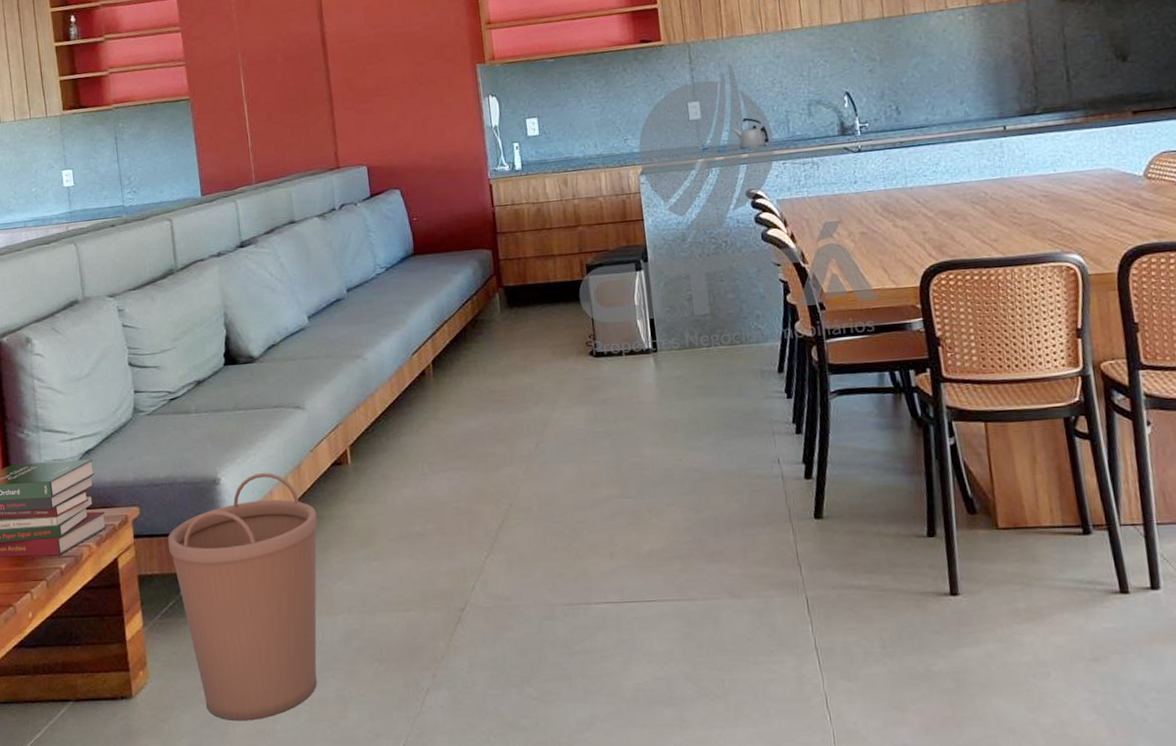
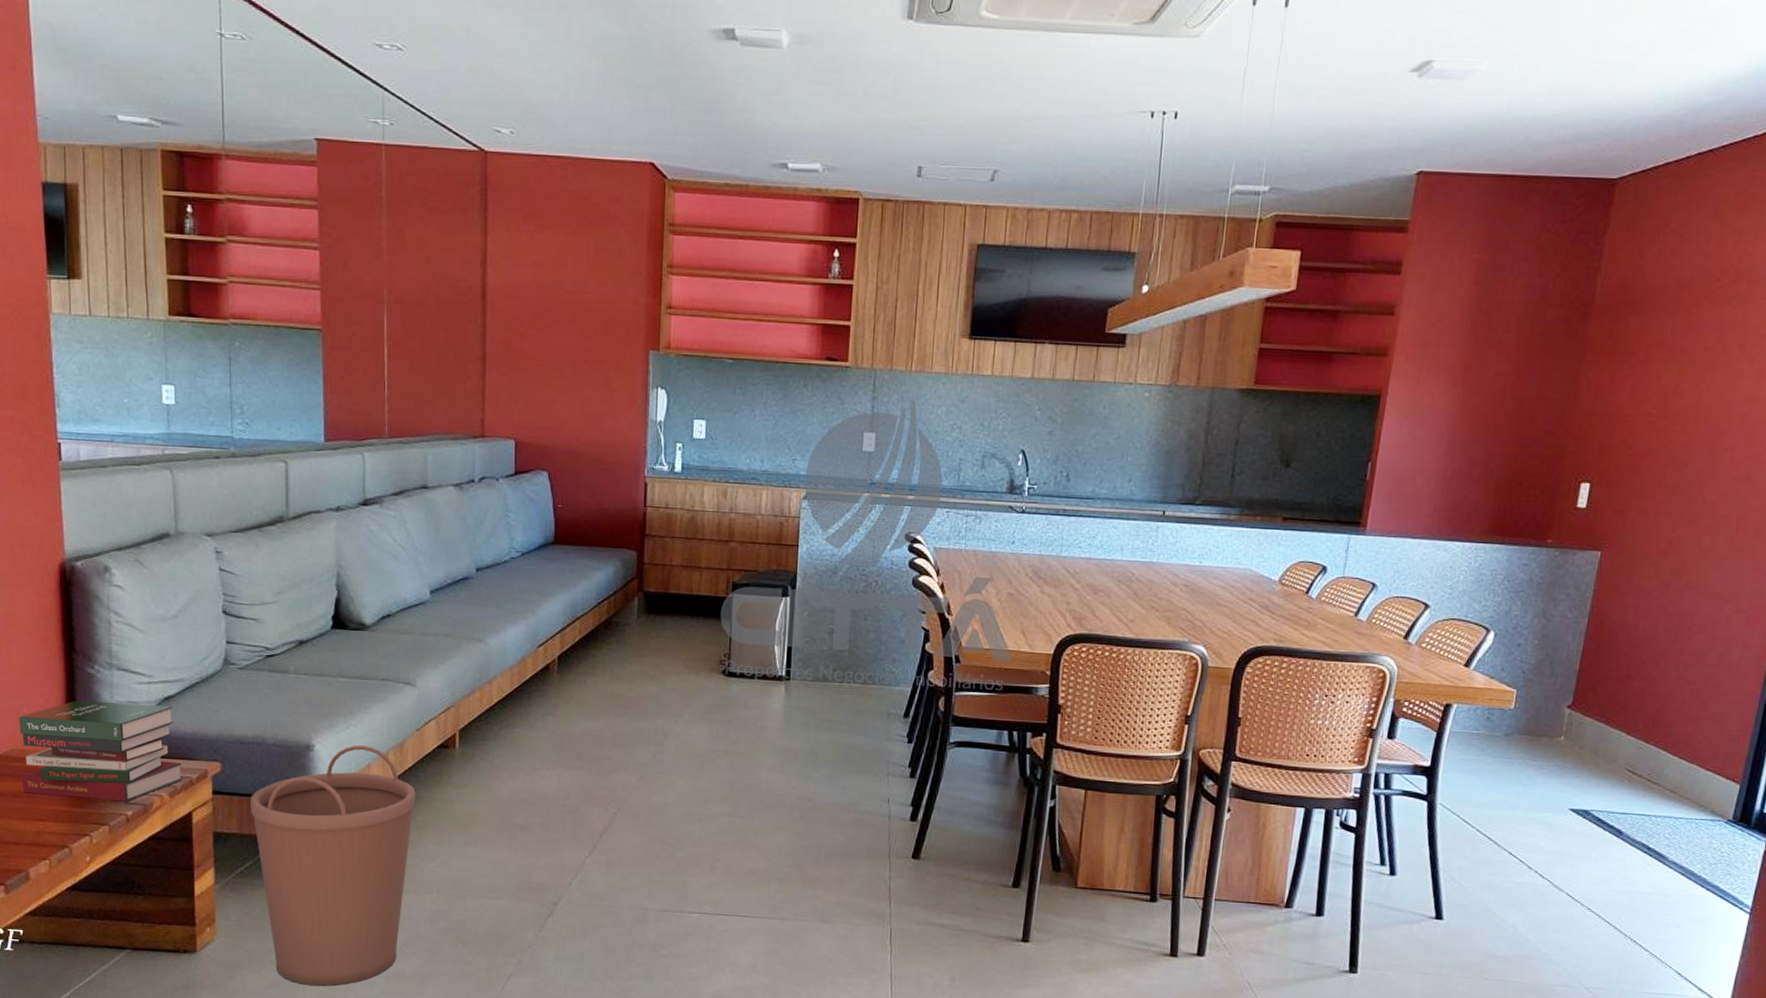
kettle: present [732,117,770,149] -> none [903,458,939,491]

